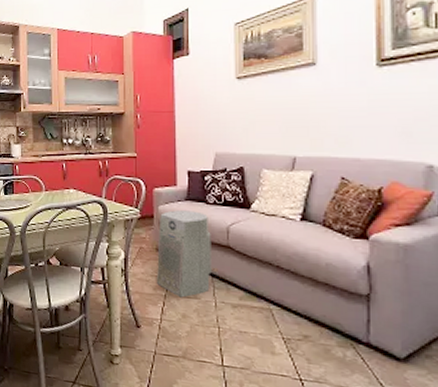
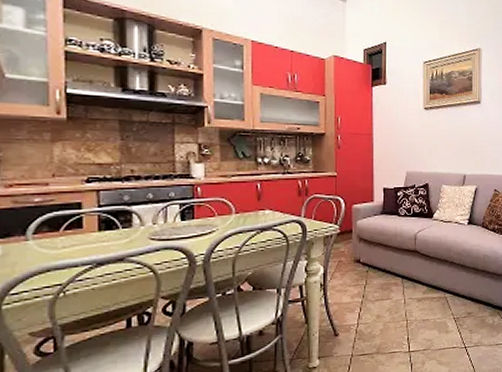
air purifier: present [156,210,212,298] -> none [353,223,402,301]

